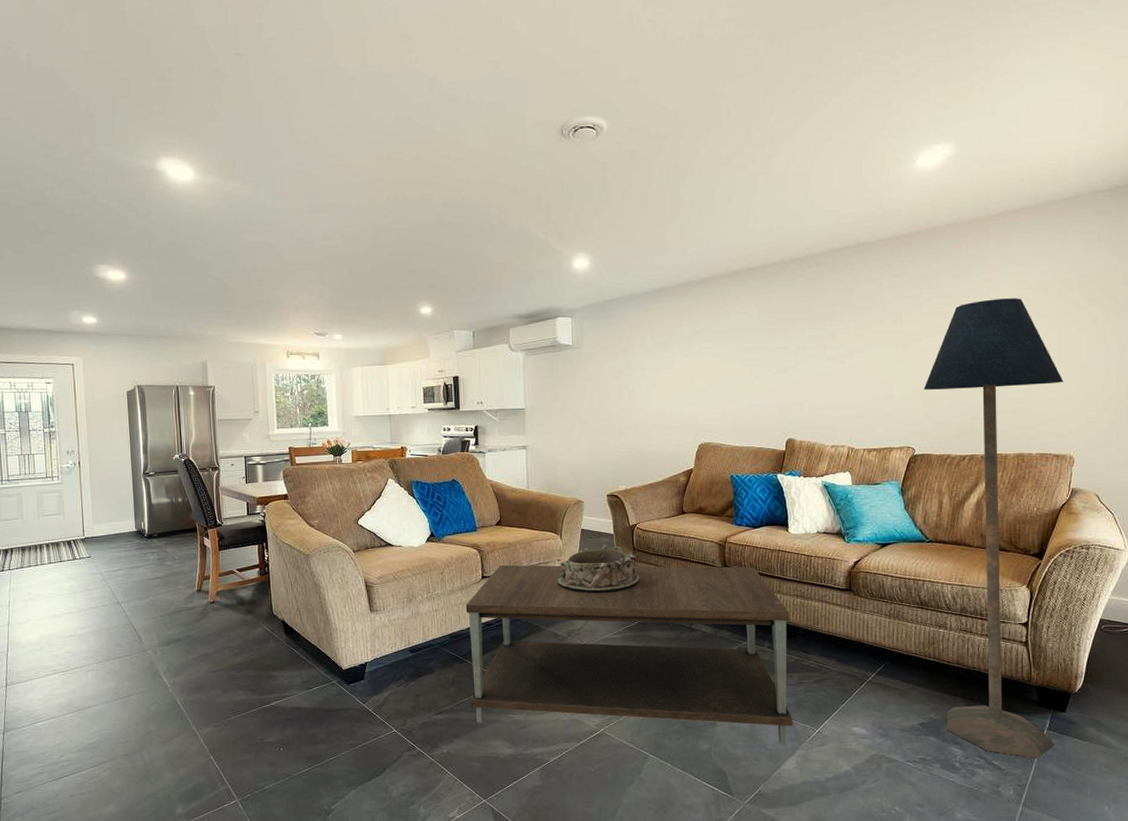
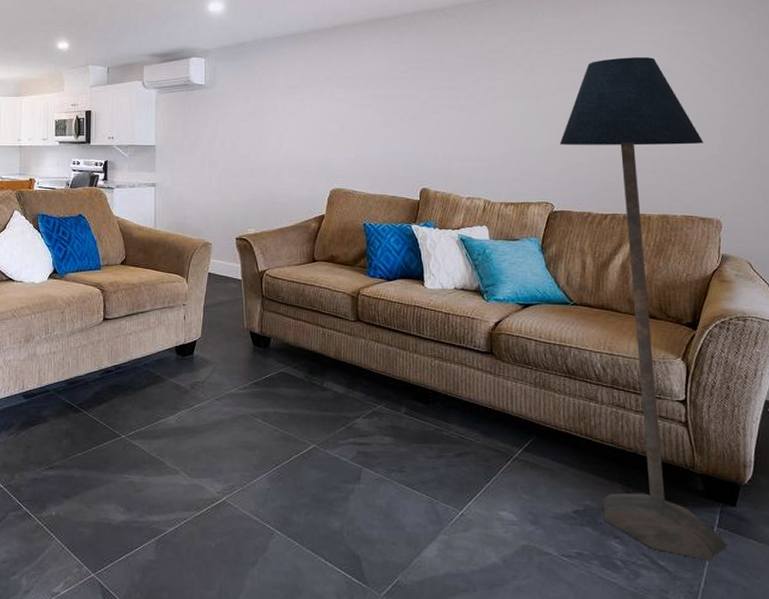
coffee table: present [465,564,793,745] -> none [84,306,434,528]
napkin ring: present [557,544,640,593] -> none [182,290,269,343]

